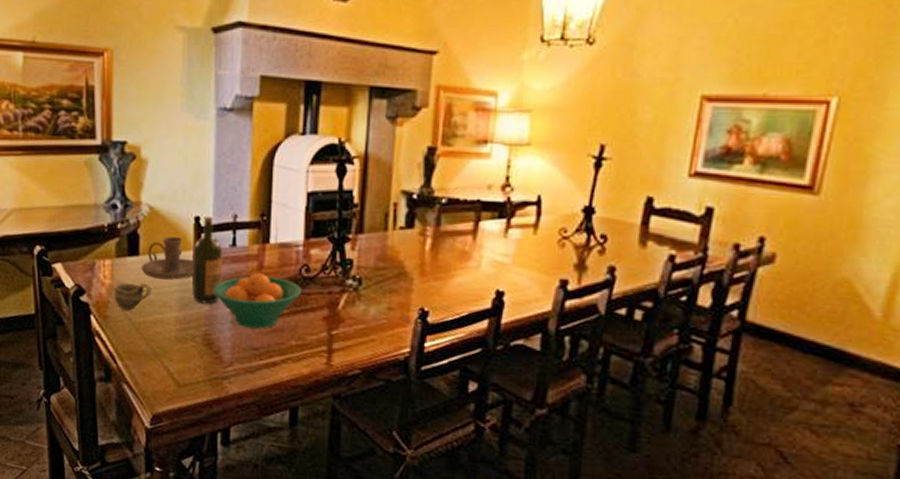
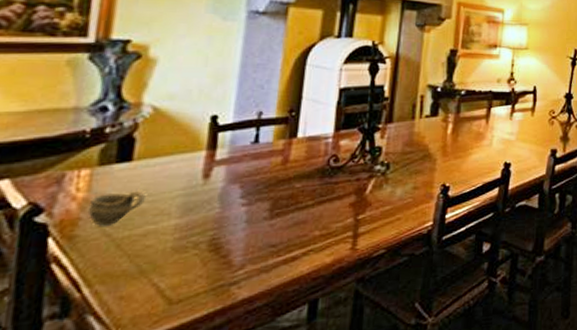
candle holder: present [141,237,194,280] -> none [133,138,205,185]
wine bottle: present [191,216,223,304] -> none [198,114,244,206]
fruit bowl: present [214,272,302,329] -> none [227,167,330,225]

